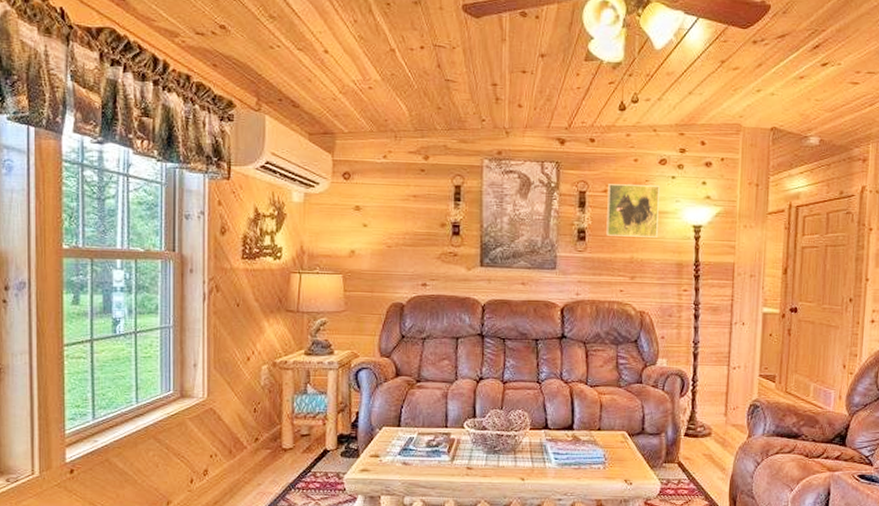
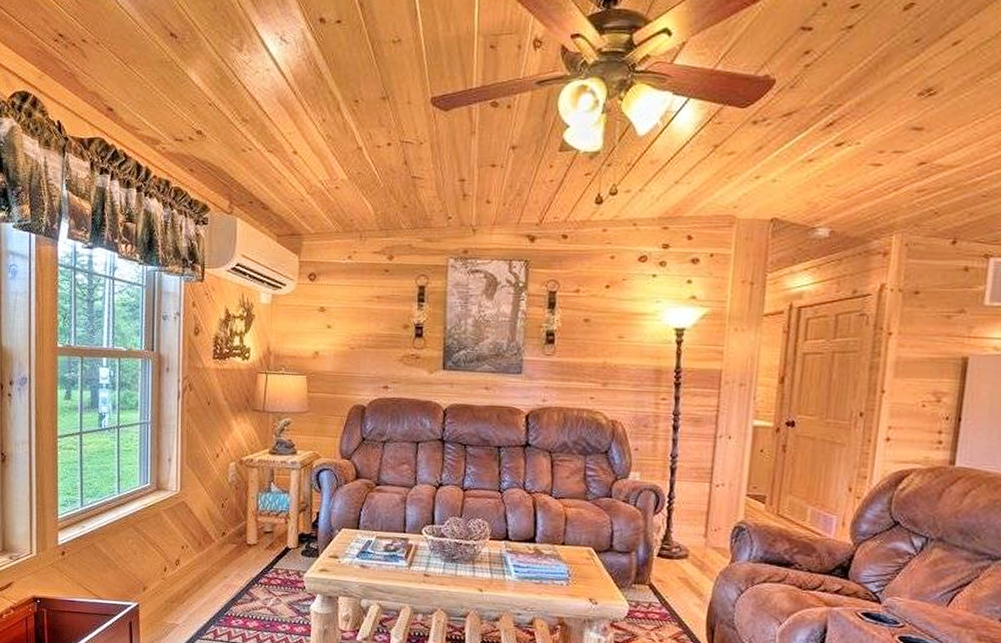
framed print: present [606,184,660,238] -> none [577,283,638,341]

